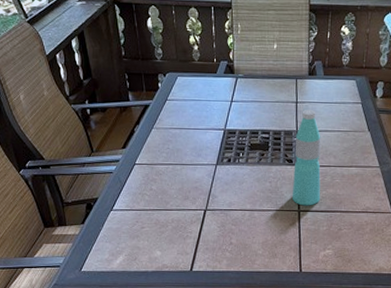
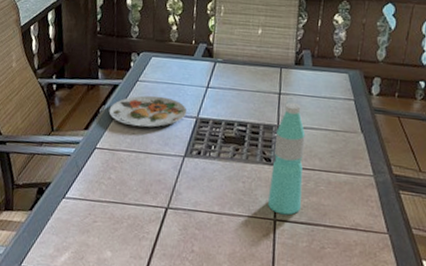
plate: none [143,112,215,142] -> present [108,95,187,127]

